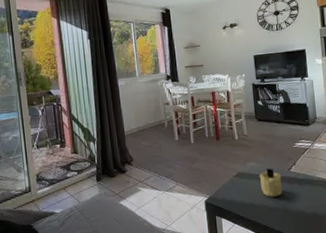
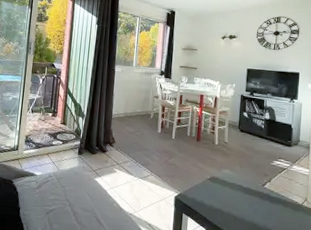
candle: present [259,168,282,197] -> none [232,179,255,209]

